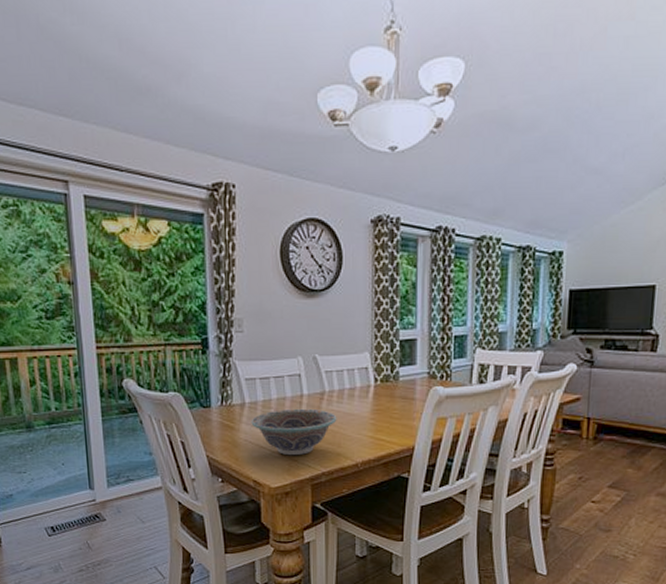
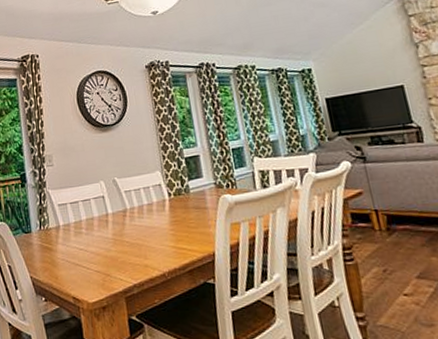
decorative bowl: present [251,408,337,456] -> none [66,225,141,271]

